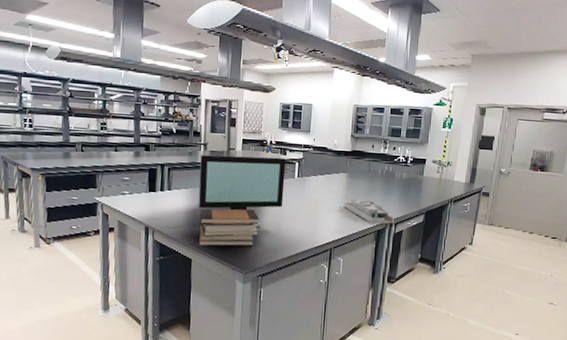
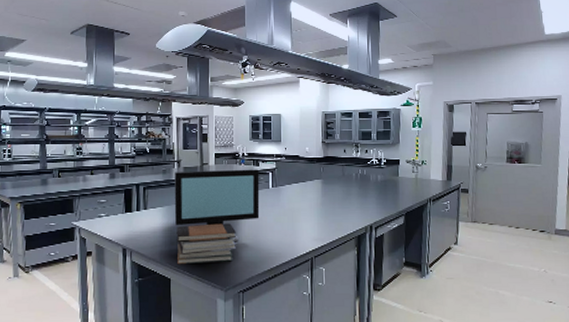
desk organizer: present [344,198,395,224] -> none [321,205,375,230]

